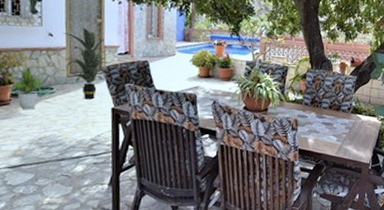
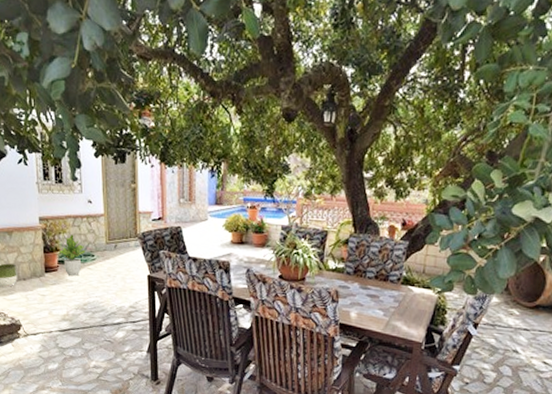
indoor plant: present [63,28,111,100] -> none [100,193,145,267]

